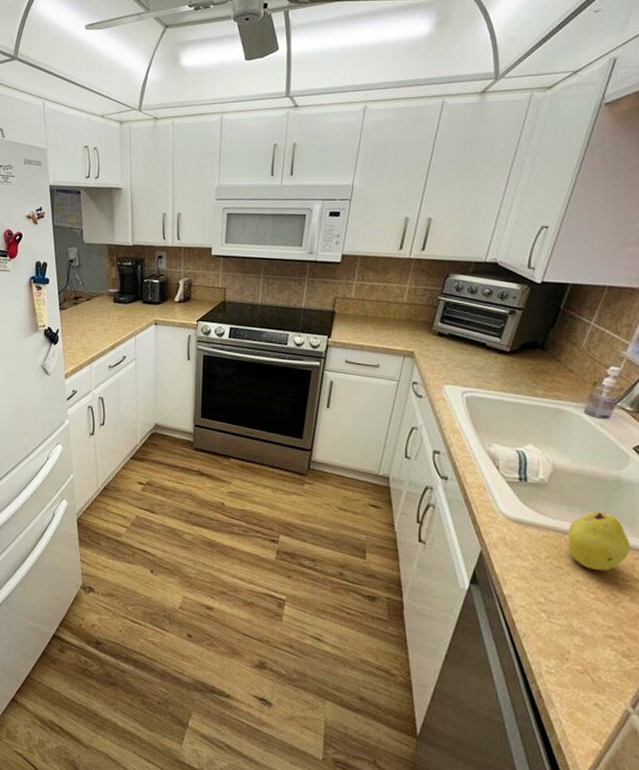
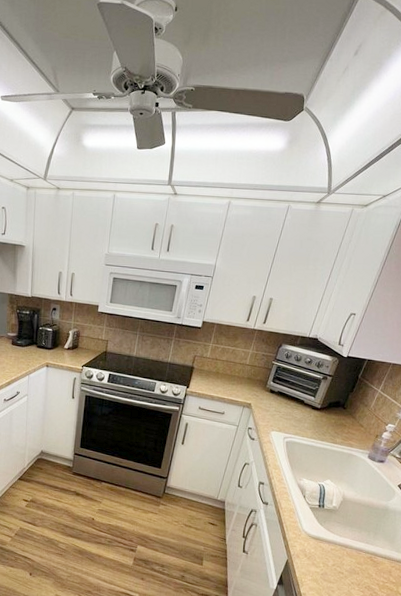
fruit: present [568,511,631,571] -> none [348,531,390,576]

